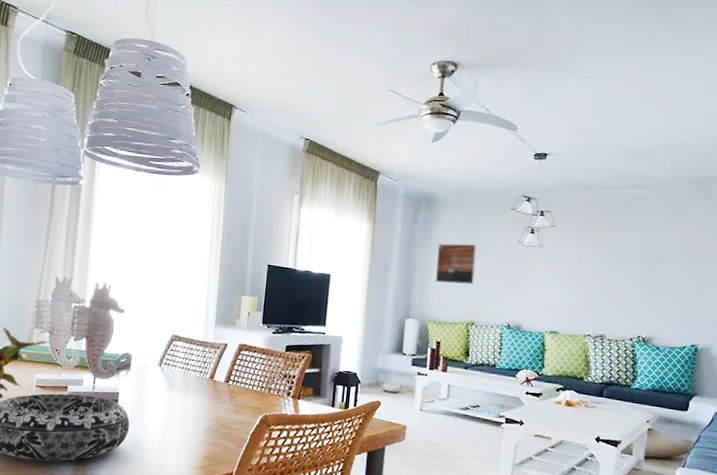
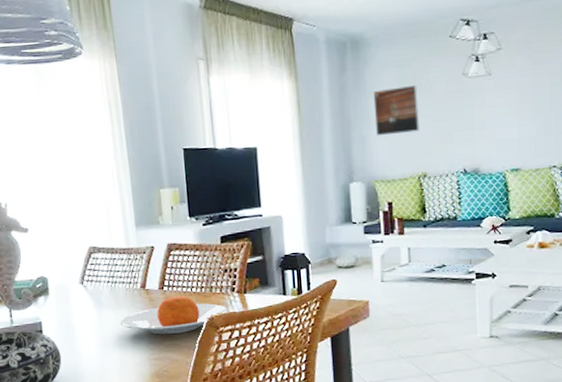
plate: none [185,390,282,425] -> present [120,295,229,335]

